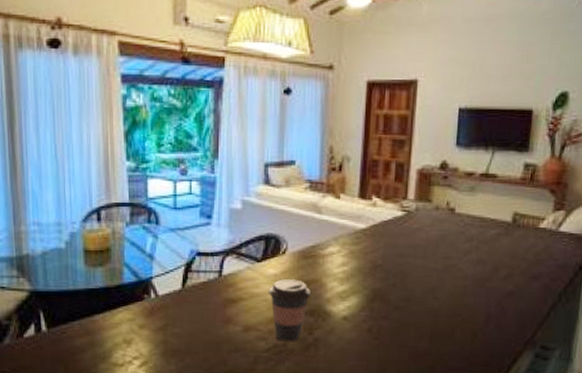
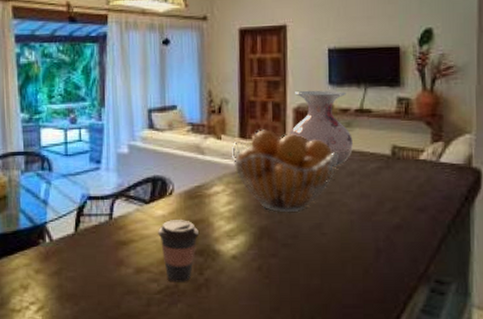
fruit basket: none [350,190,459,277] -> present [232,129,338,213]
vase: none [411,151,475,235] -> present [289,90,353,170]

